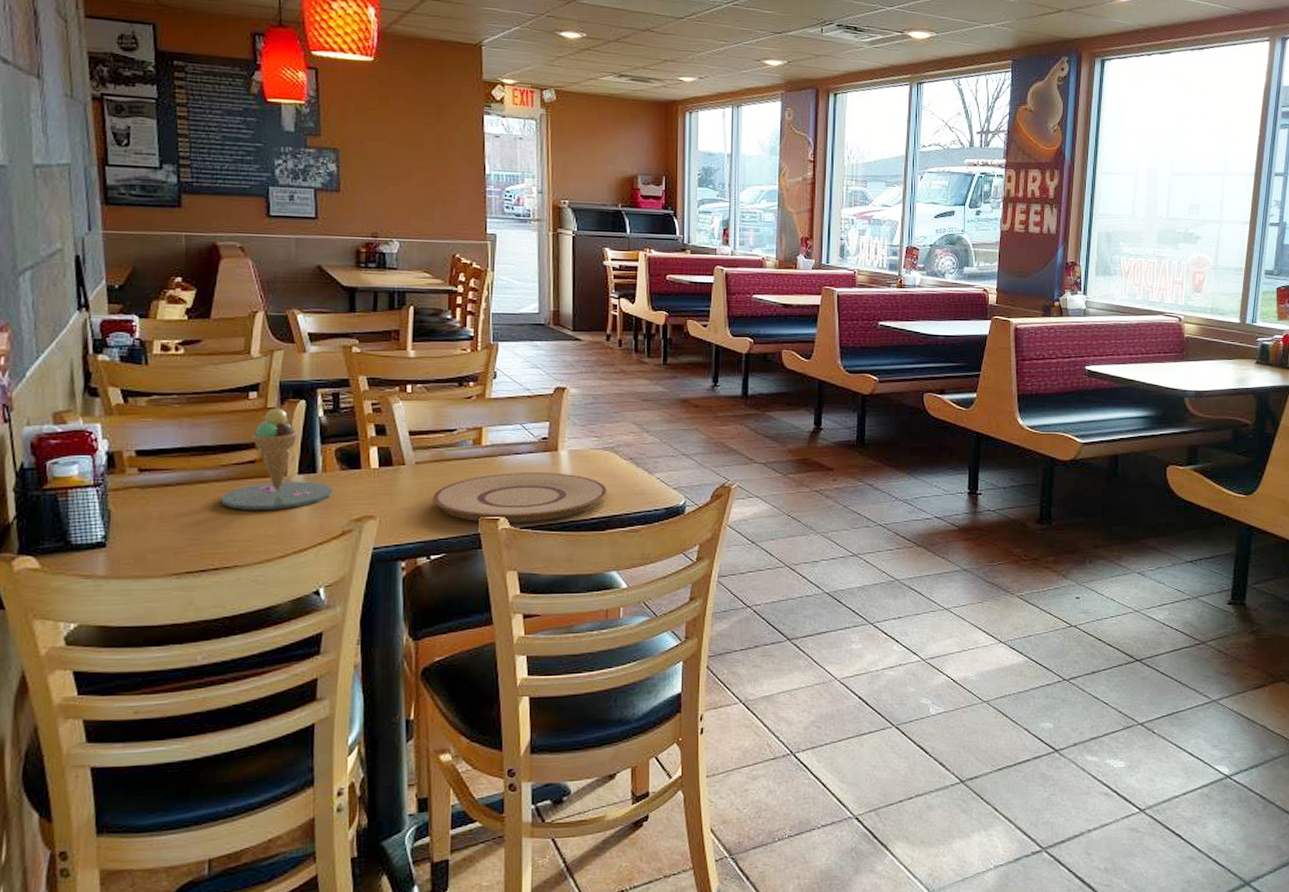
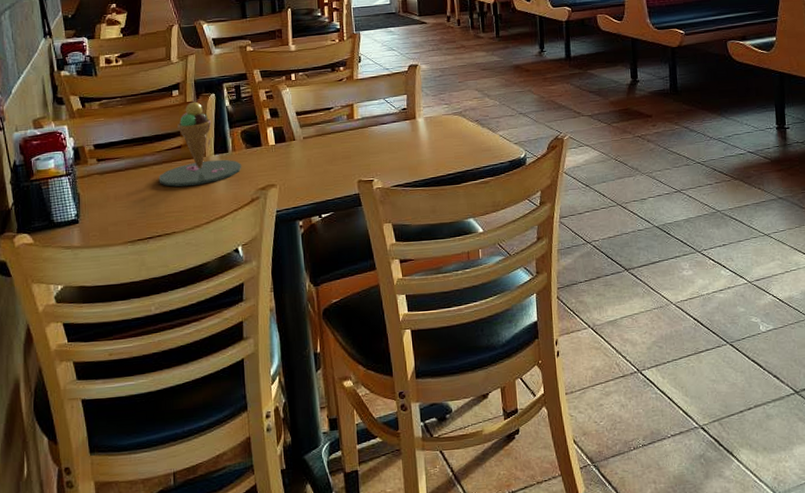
plate: present [432,473,608,522] -> none [319,137,460,183]

